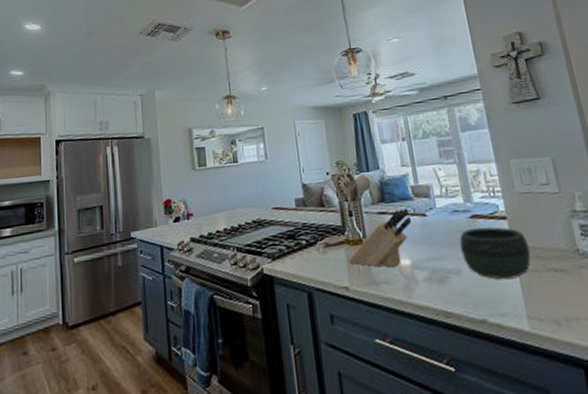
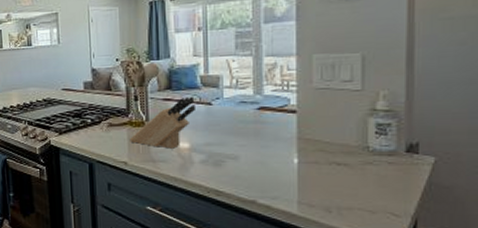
bowl: present [459,227,531,280] -> none [242,118,315,168]

